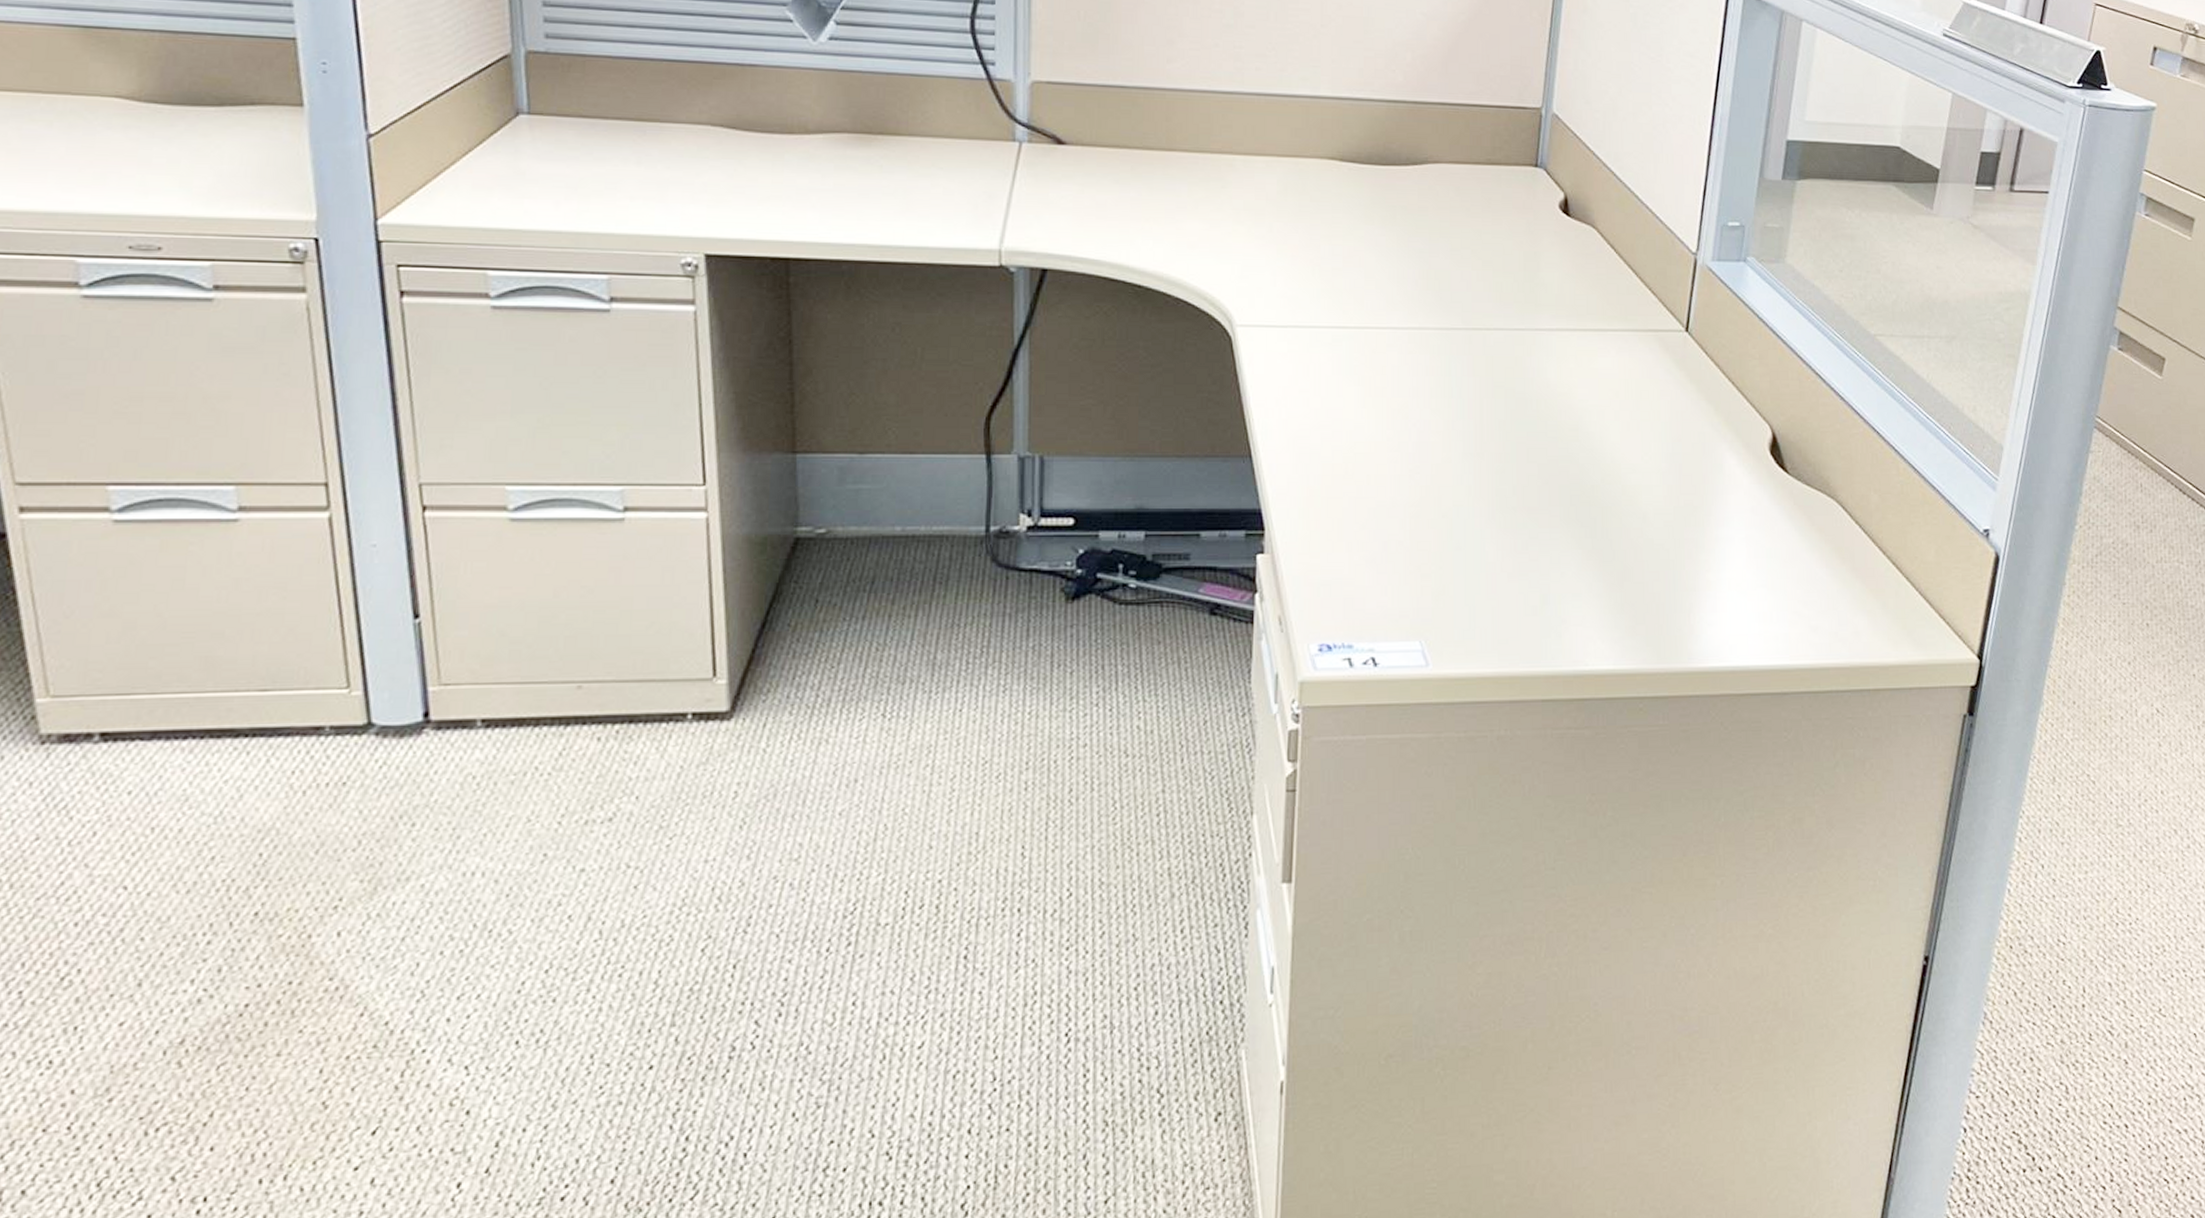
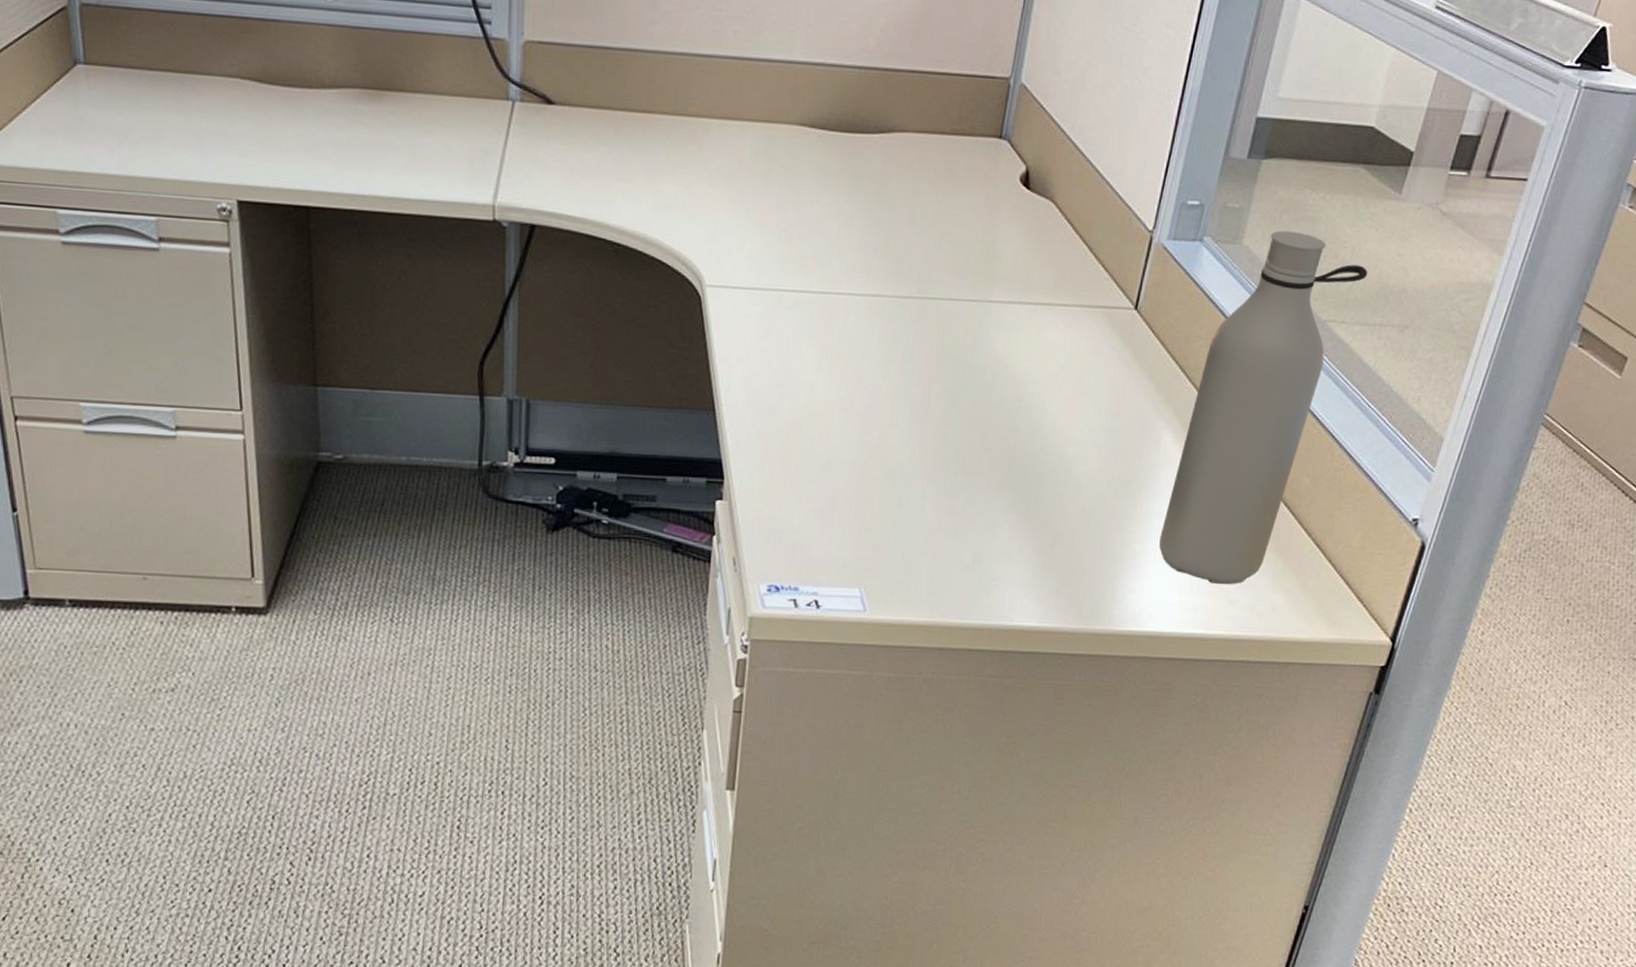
water bottle: none [1733,248,1911,611] -> present [1159,230,1368,585]

